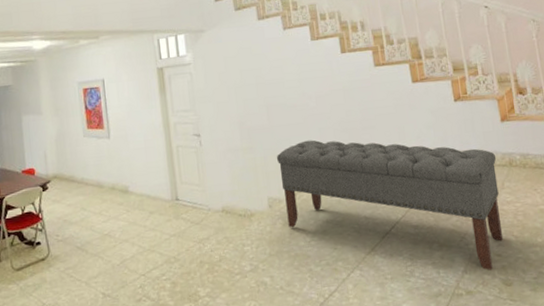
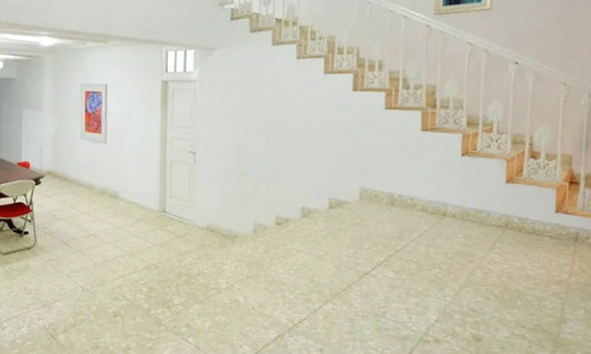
bench: present [276,140,504,270] -> none [268,173,493,323]

